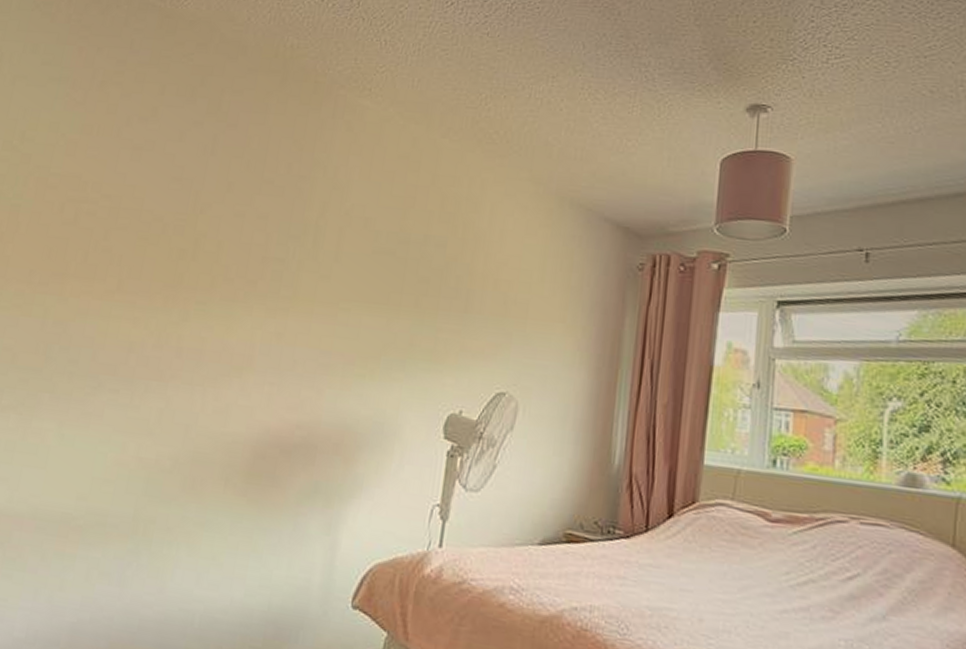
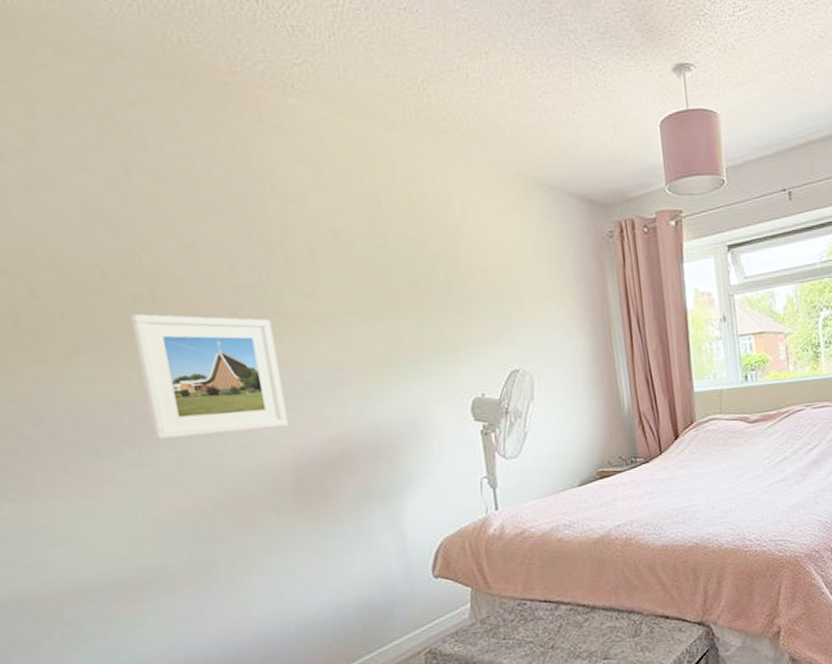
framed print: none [149,267,283,401] -> present [130,314,288,441]

